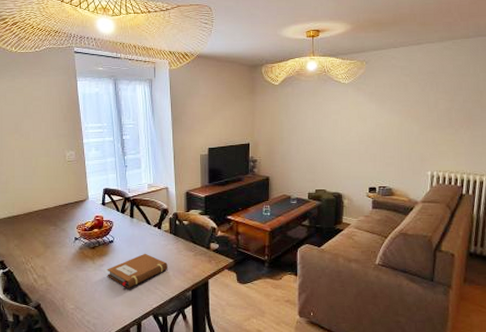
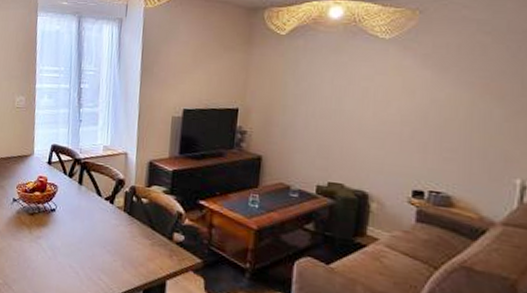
notebook: present [107,253,168,288] -> none [43,231,117,272]

